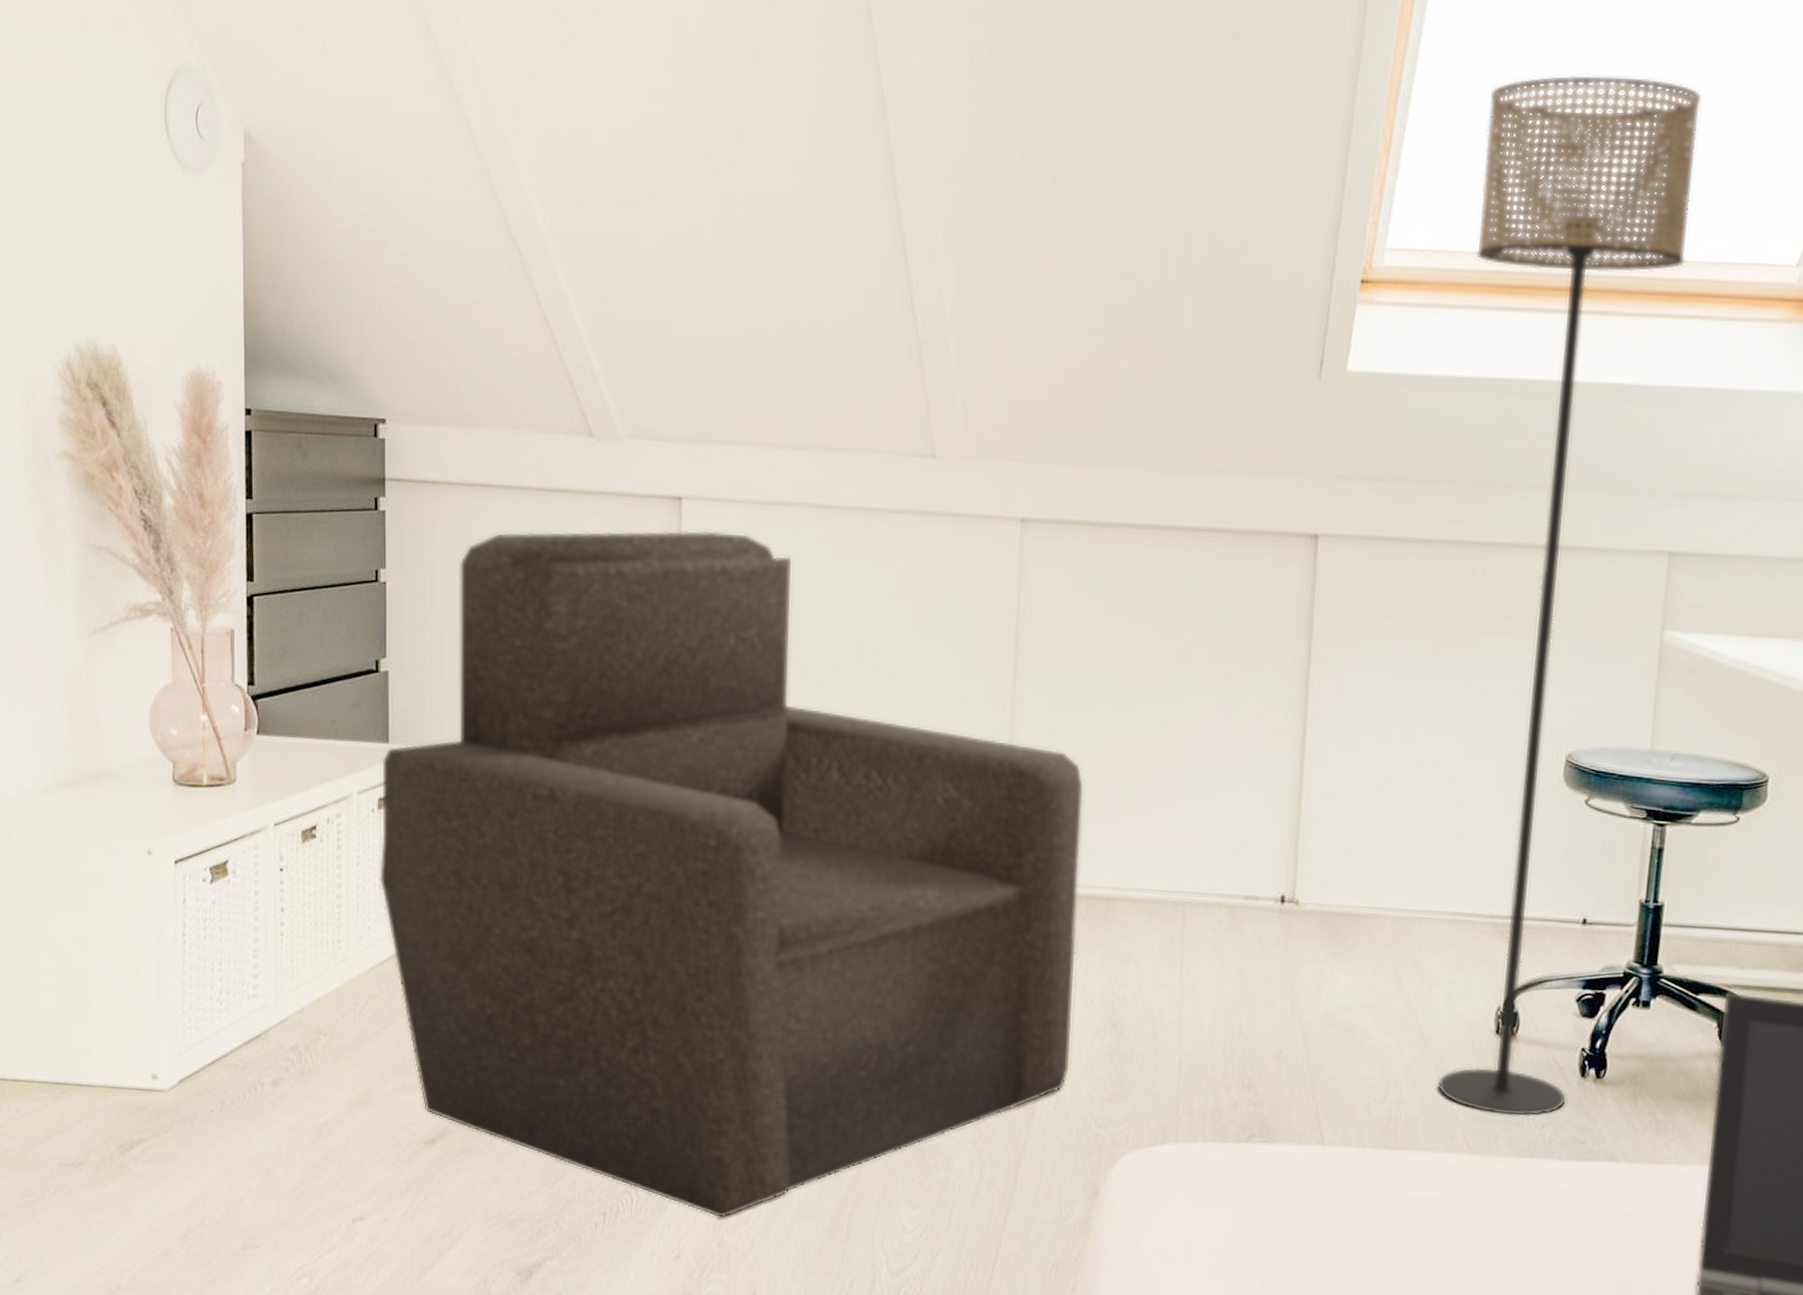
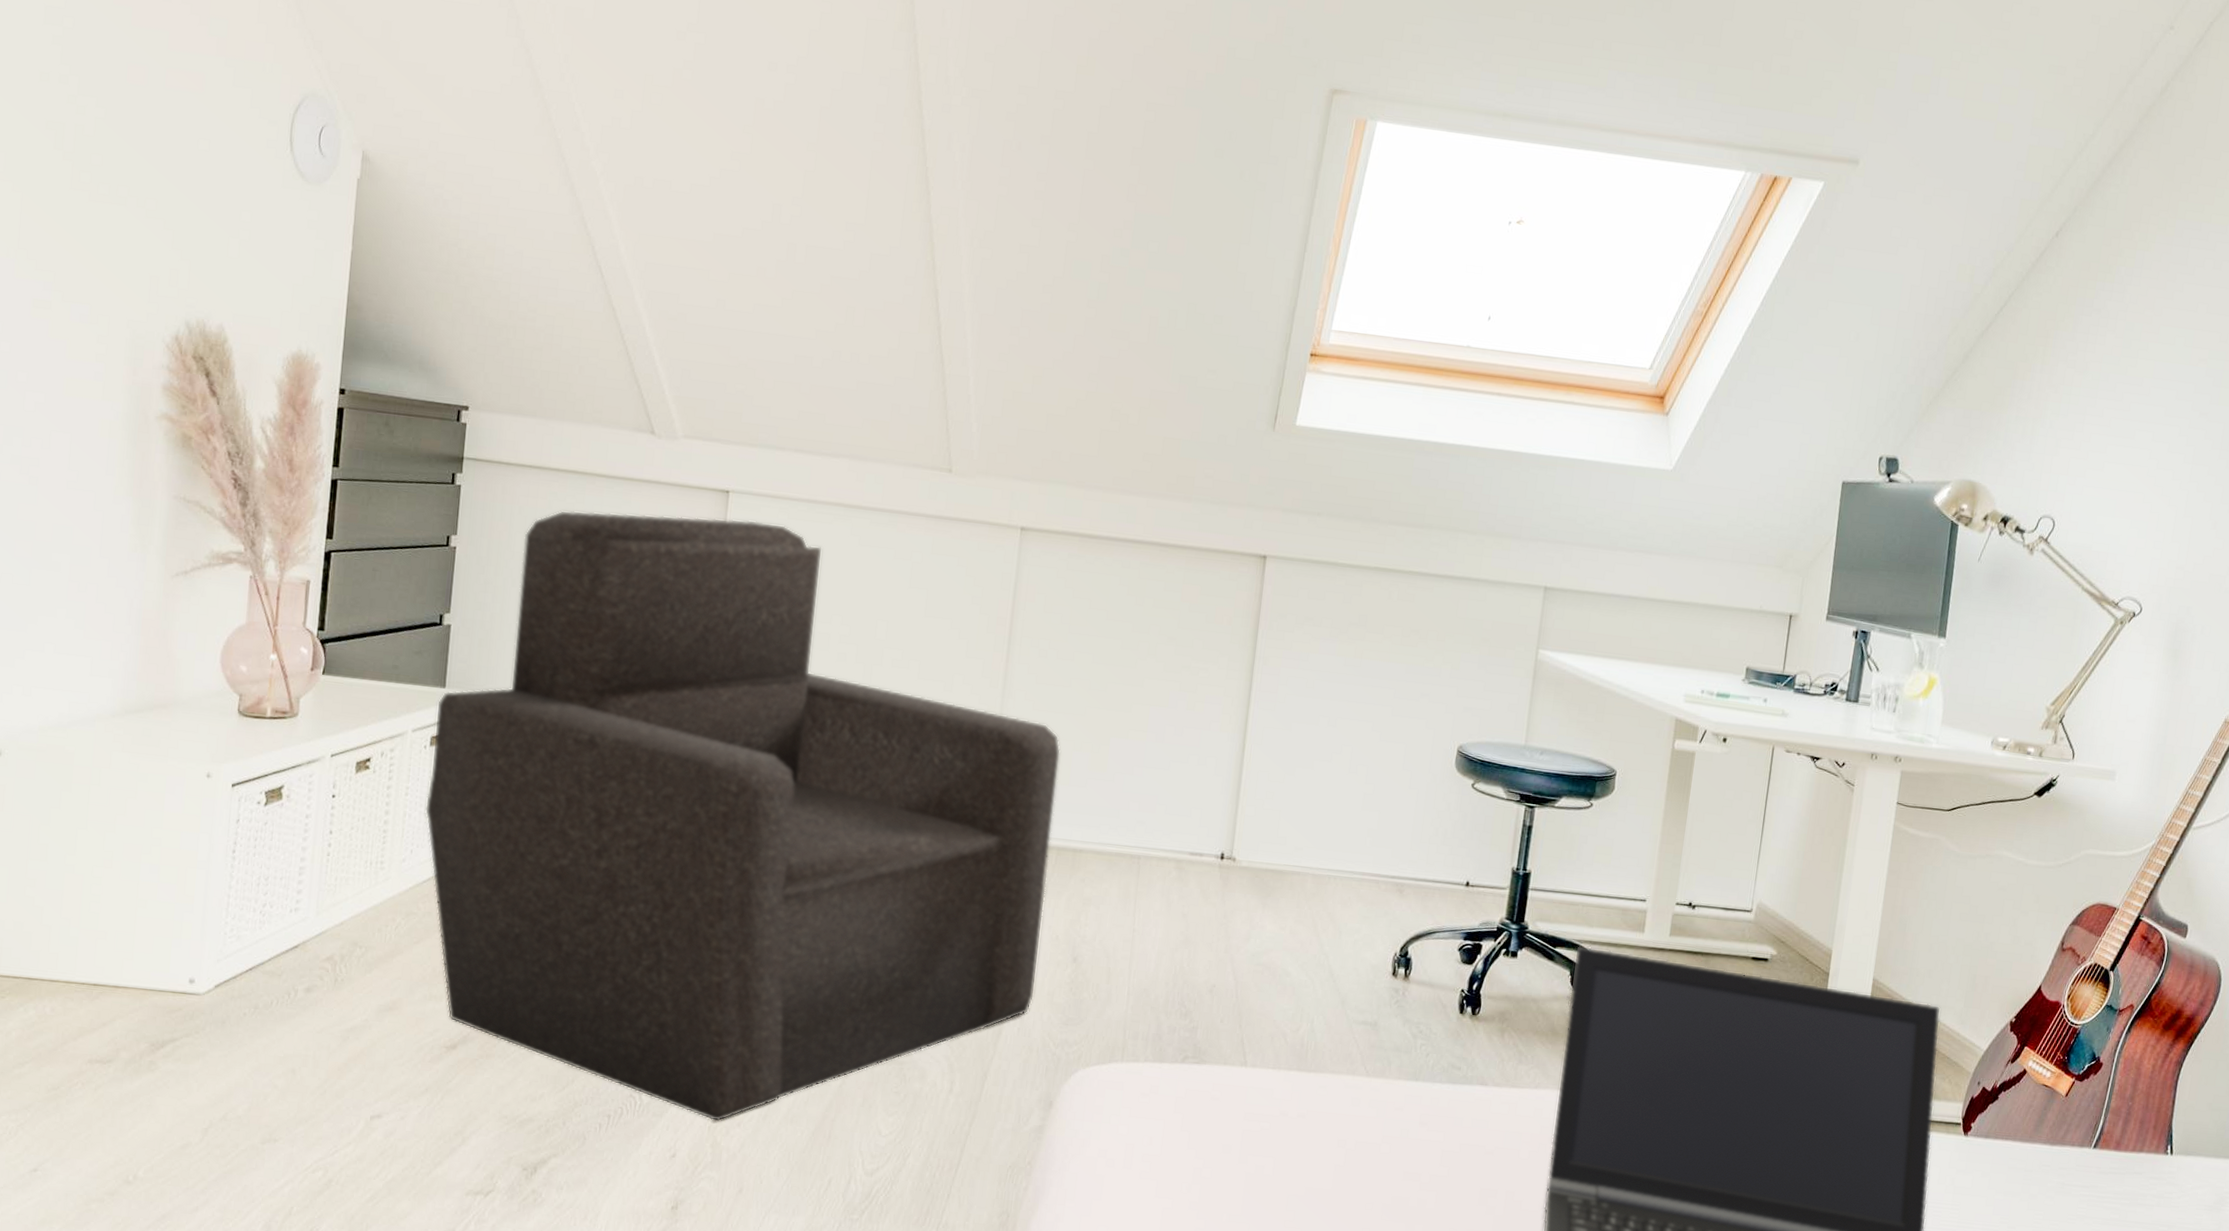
floor lamp: present [1437,74,1702,1117] -> none [1342,206,1581,1046]

